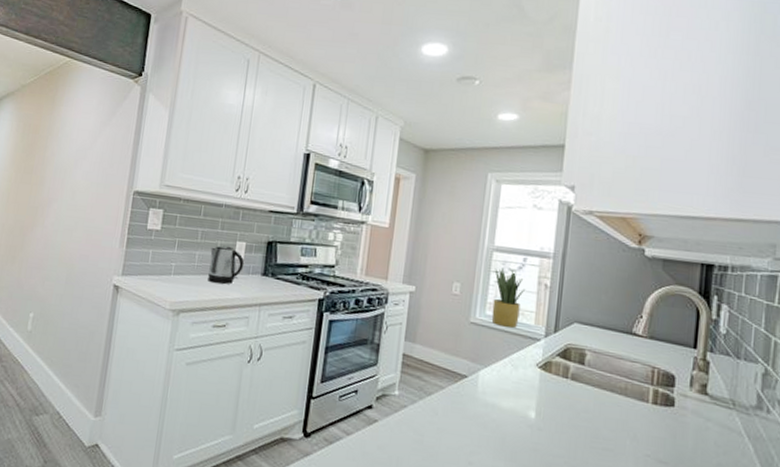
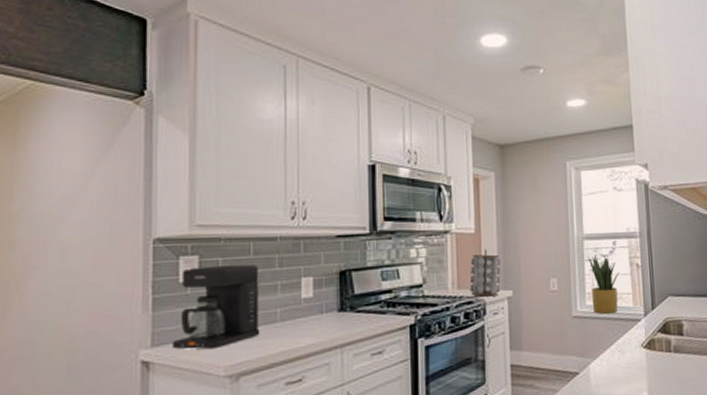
coffee maker: none [136,218,206,287] -> present [172,264,260,350]
kettle: present [208,245,245,285] -> none [269,285,315,333]
spice rack: none [376,243,409,289] -> present [469,249,501,297]

